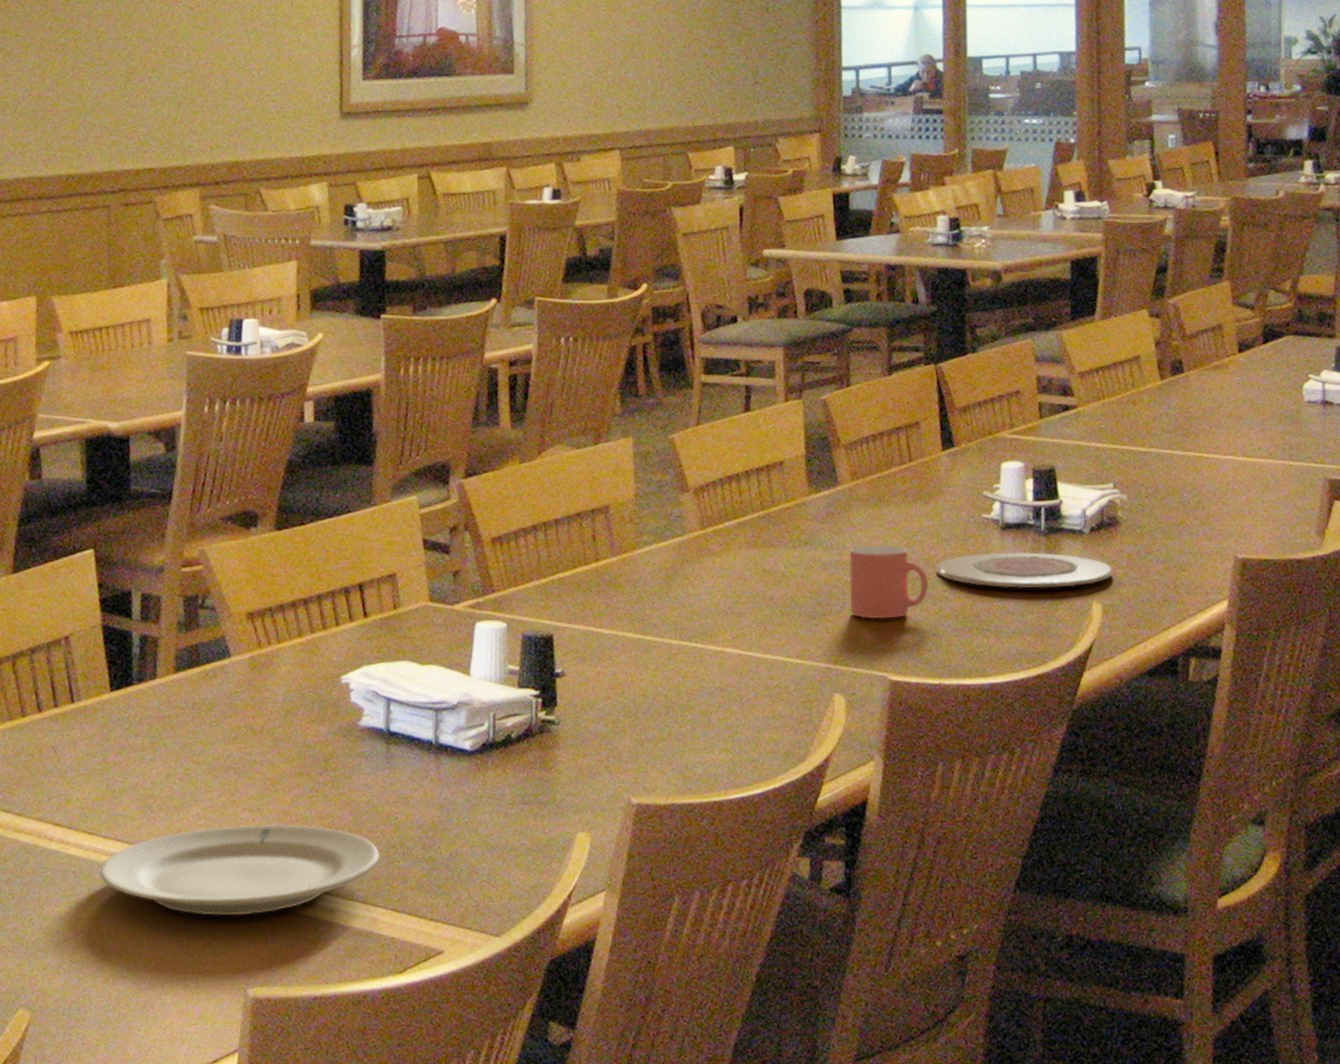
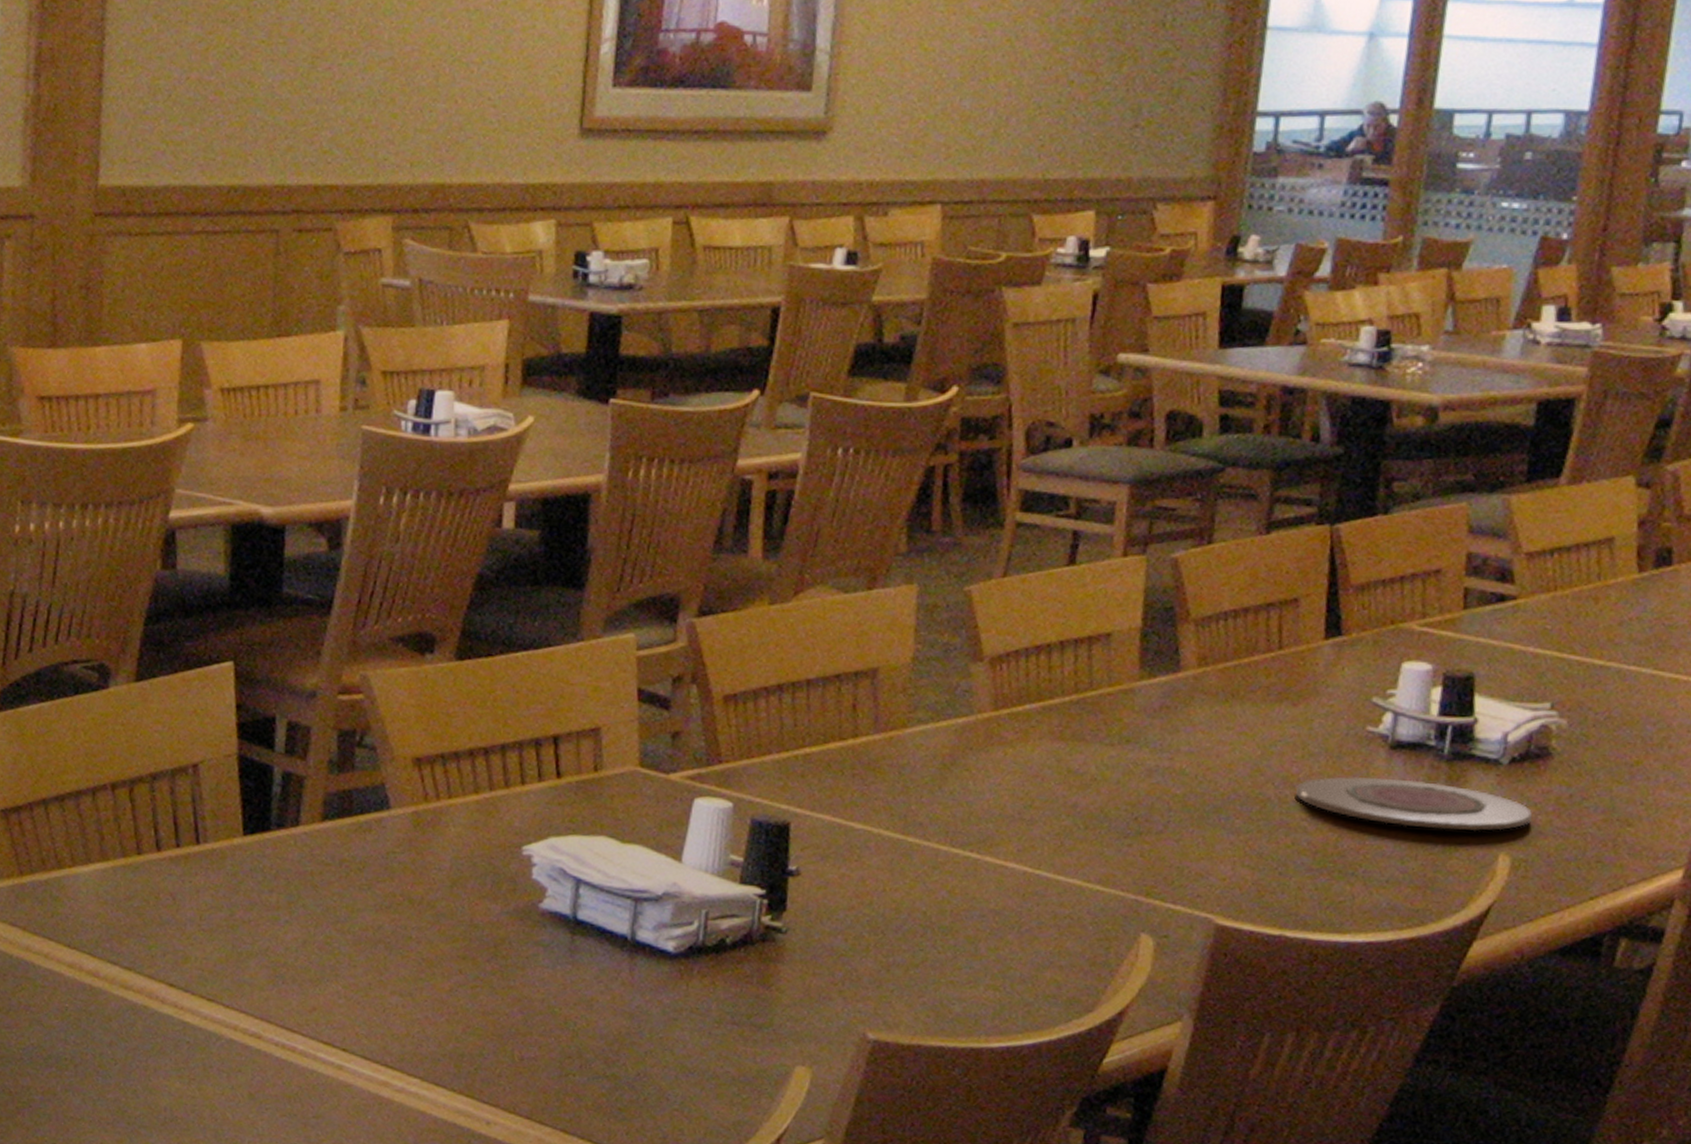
plate: present [100,824,379,916] -> none [218,1009,551,1116]
mug: present [849,544,929,619] -> none [1175,750,1283,847]

